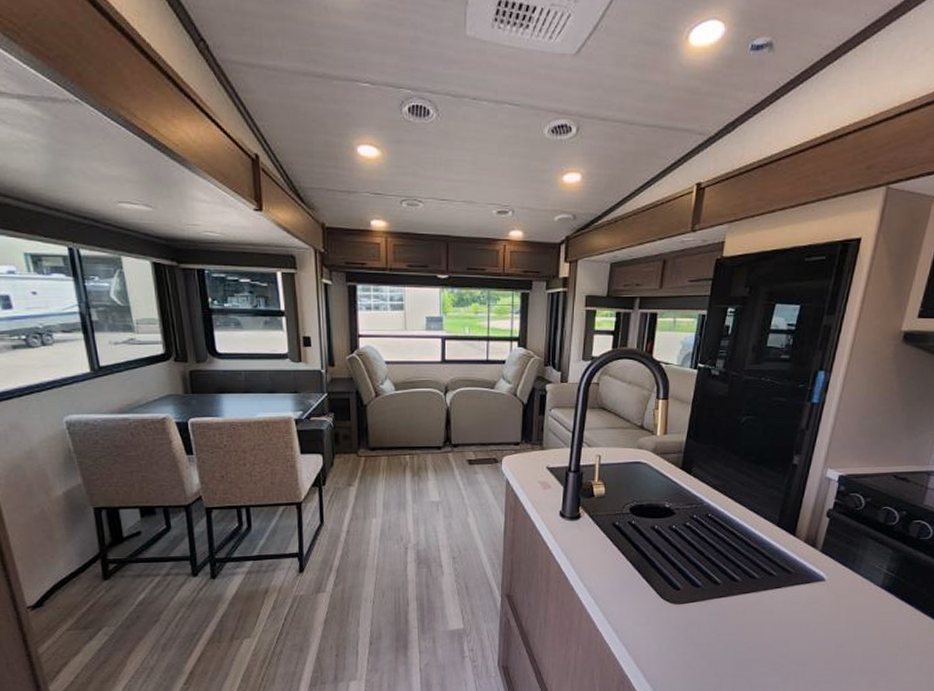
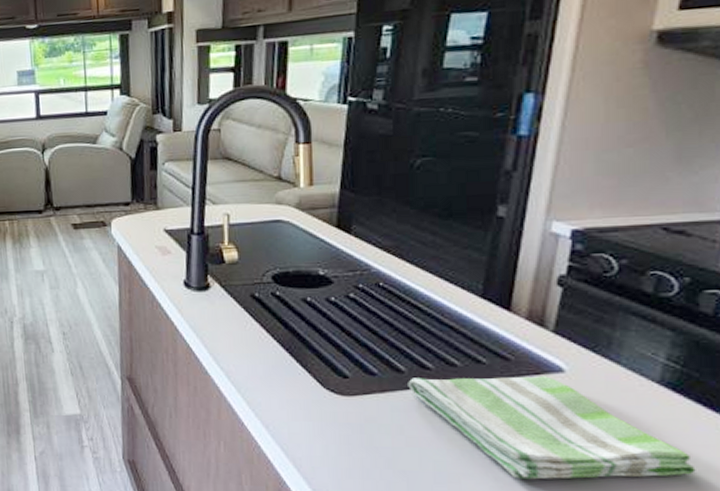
dish towel: none [722,584,897,661] -> present [408,376,696,480]

